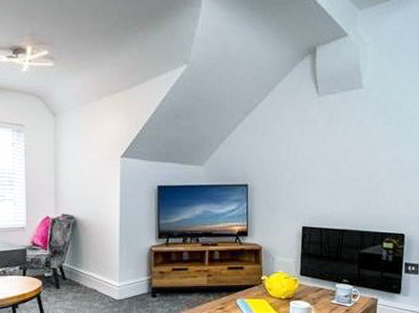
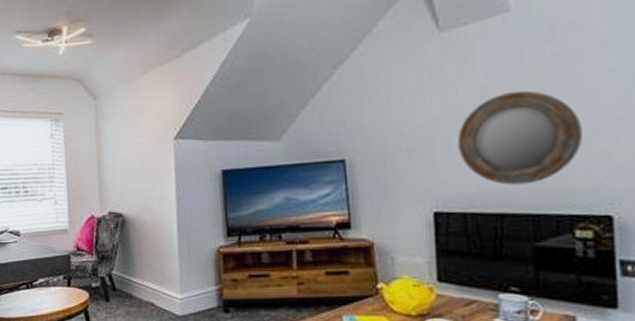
home mirror: none [321,145,395,211] -> present [457,90,582,185]

